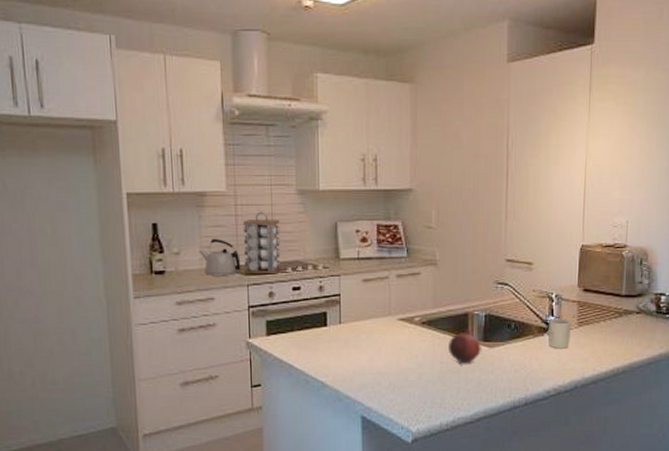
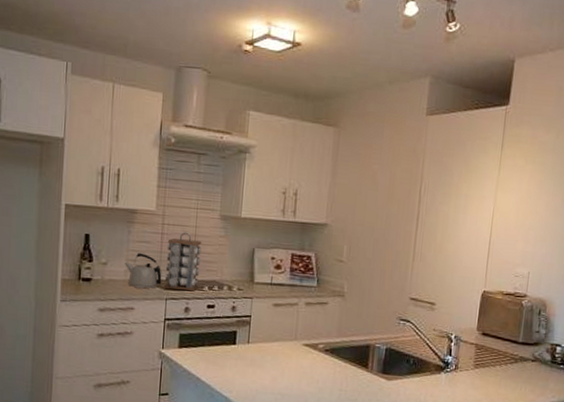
fruit: present [449,328,482,364] -> none [348,359,381,393]
mug: present [547,318,571,349] -> none [444,358,468,389]

